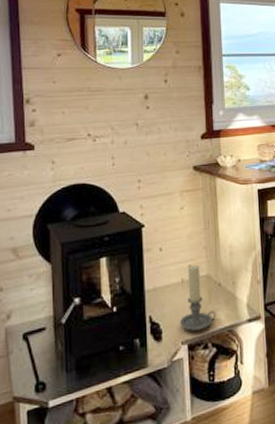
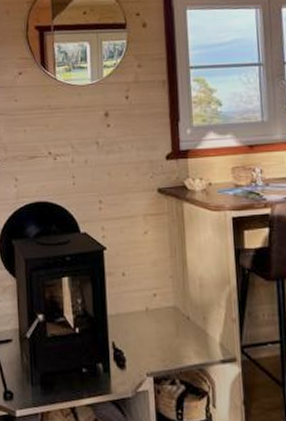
candle holder: present [179,264,216,331] -> none [144,293,185,364]

